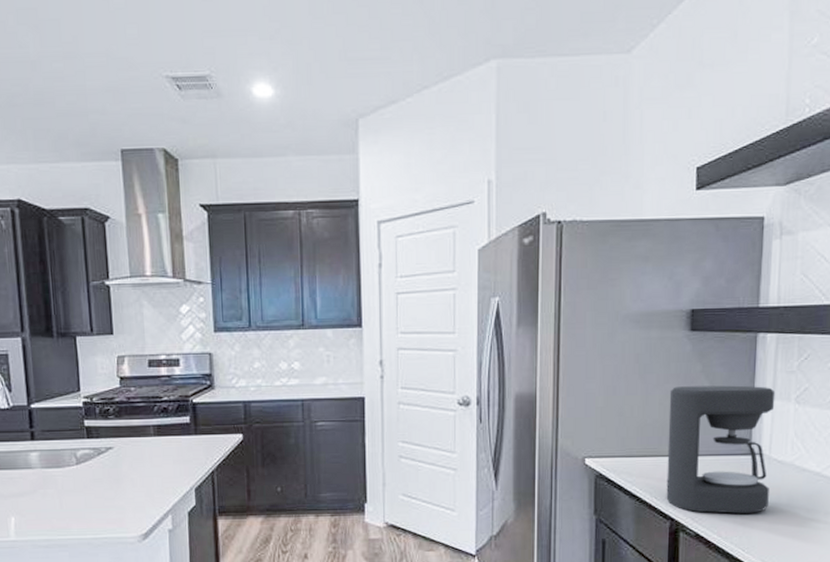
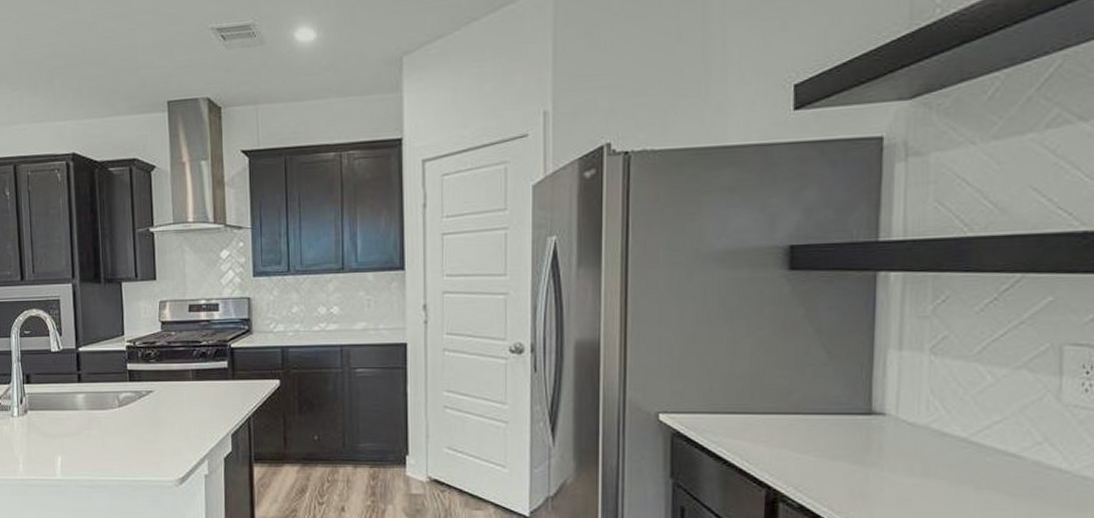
coffee maker: present [666,385,776,514] -> none [761,332,903,484]

